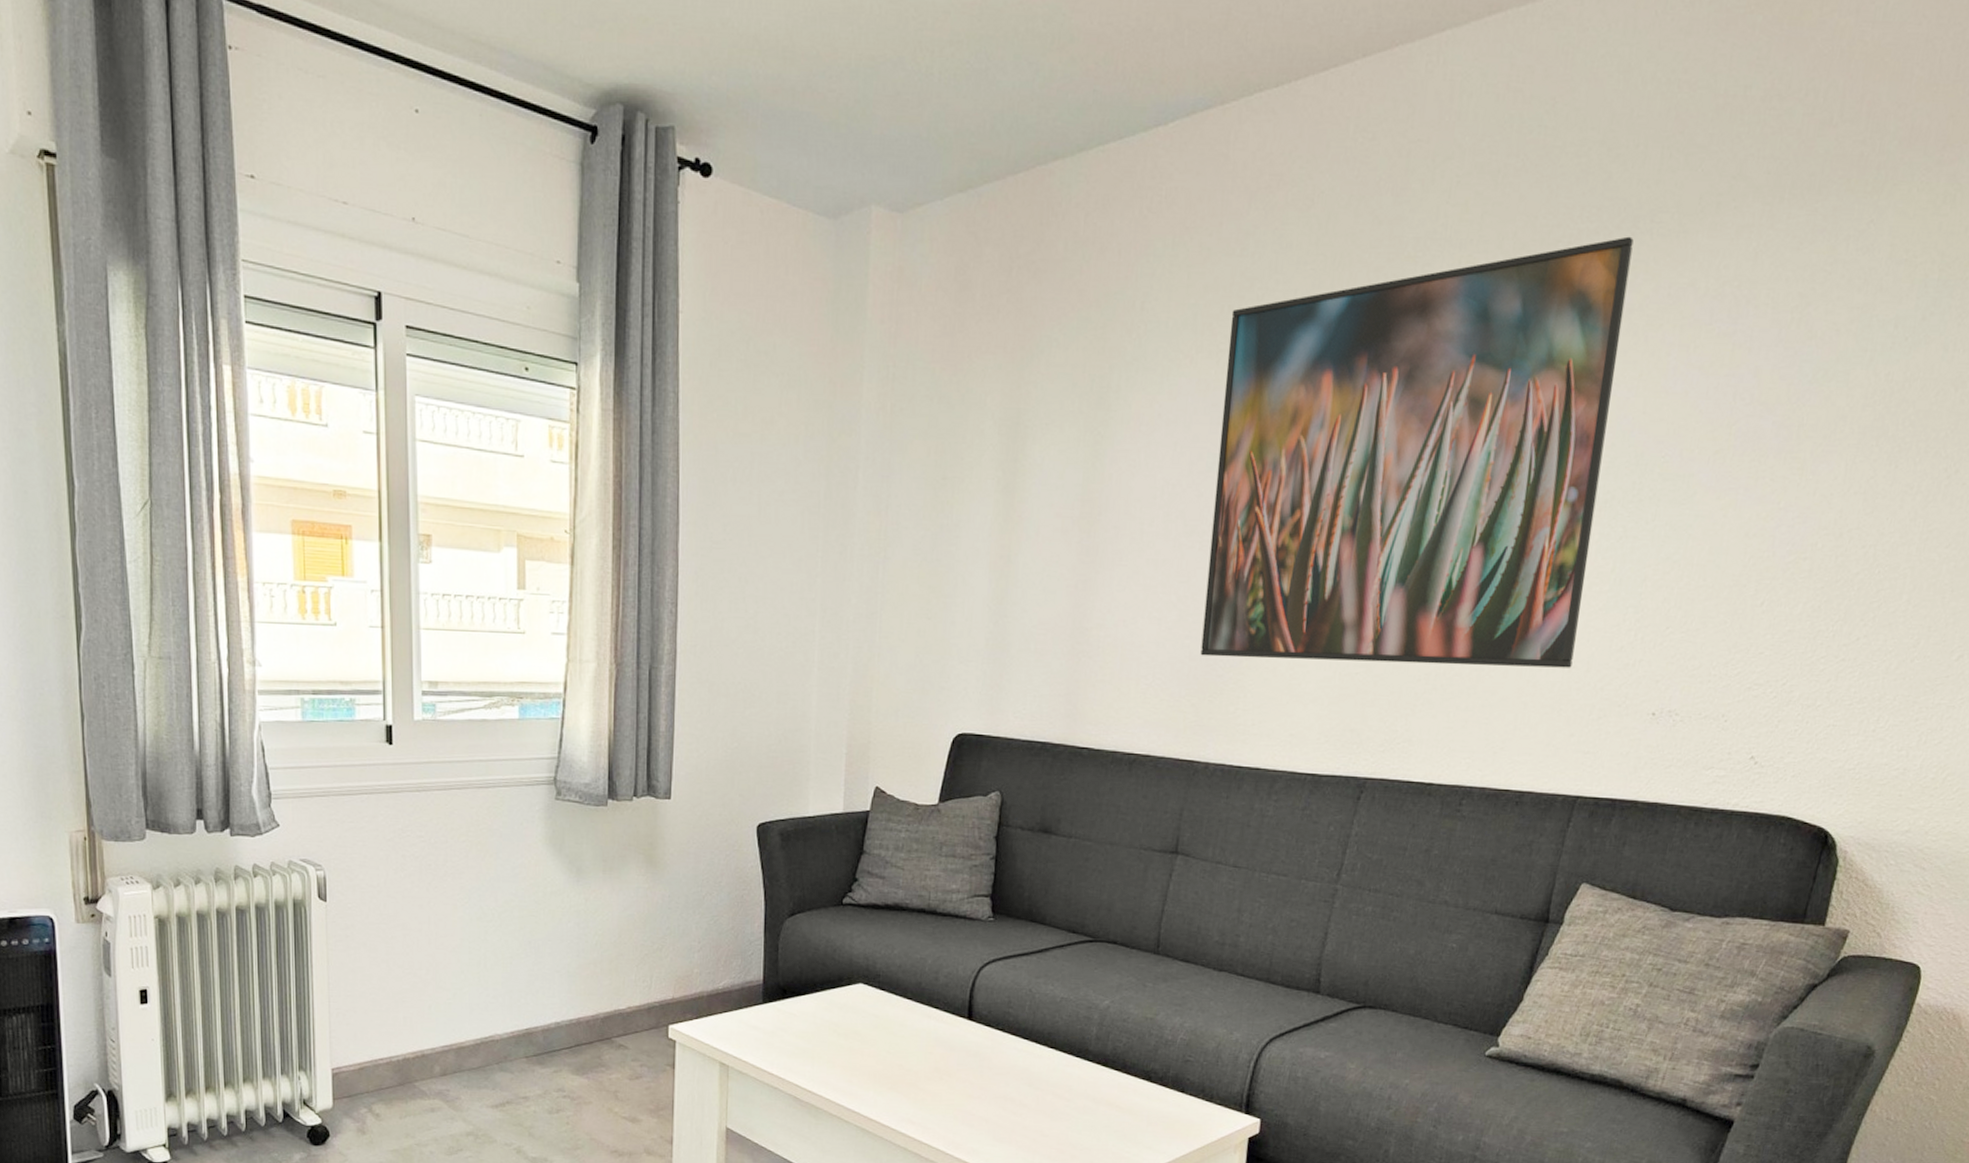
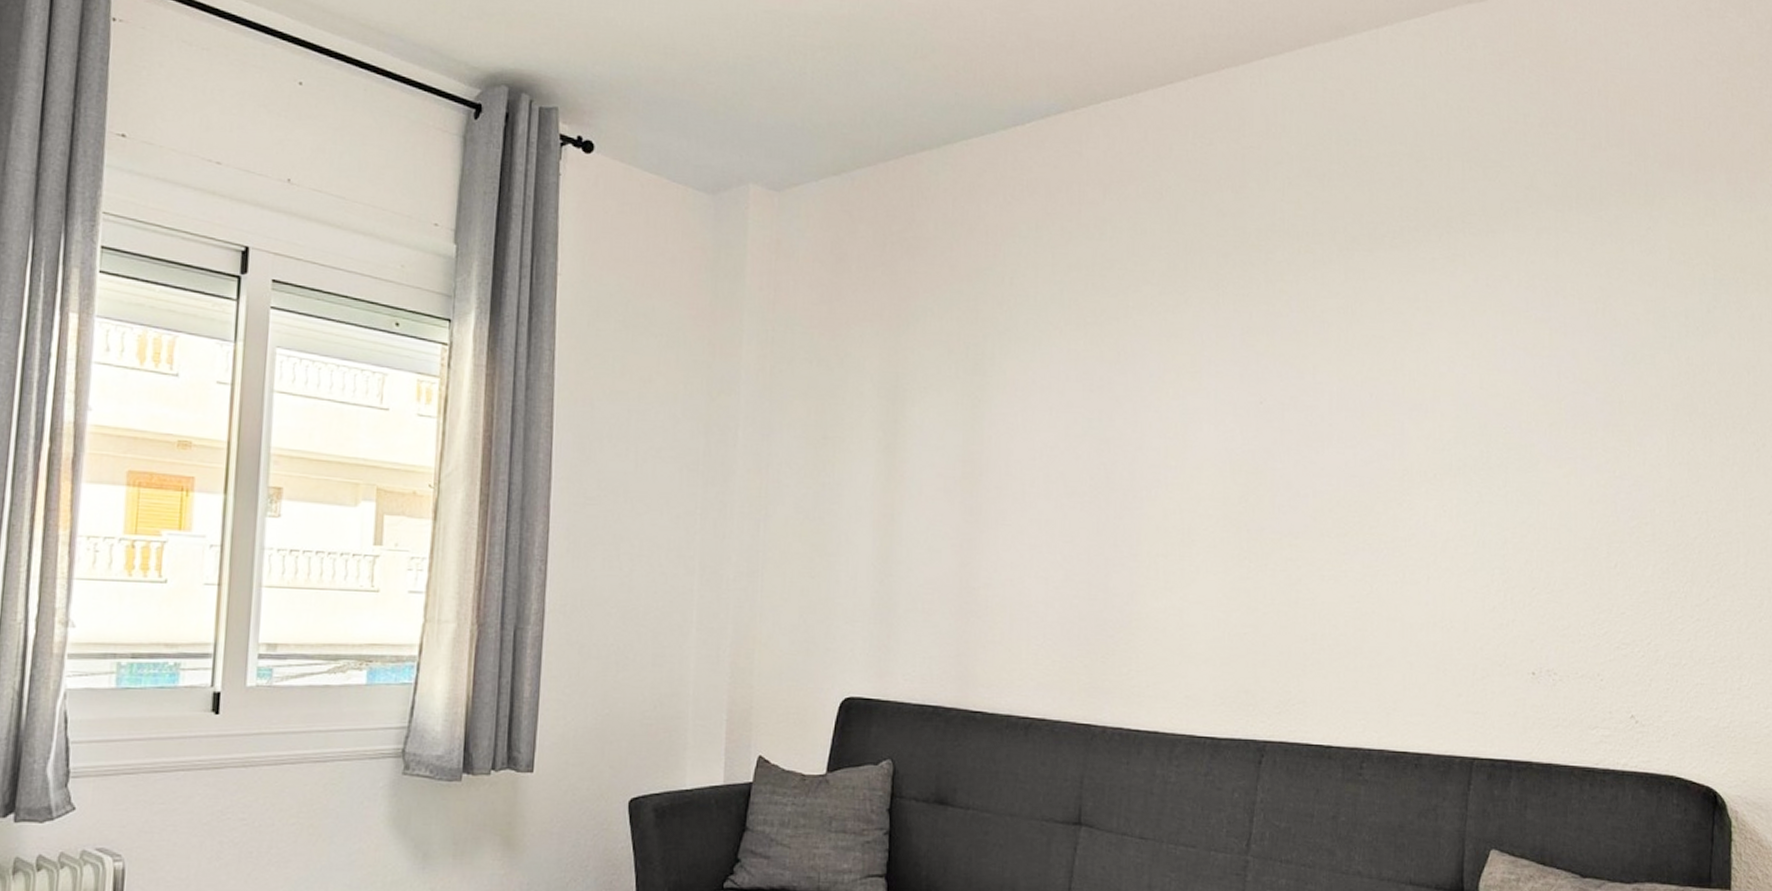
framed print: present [1200,236,1634,668] -> none [1089,234,1451,628]

